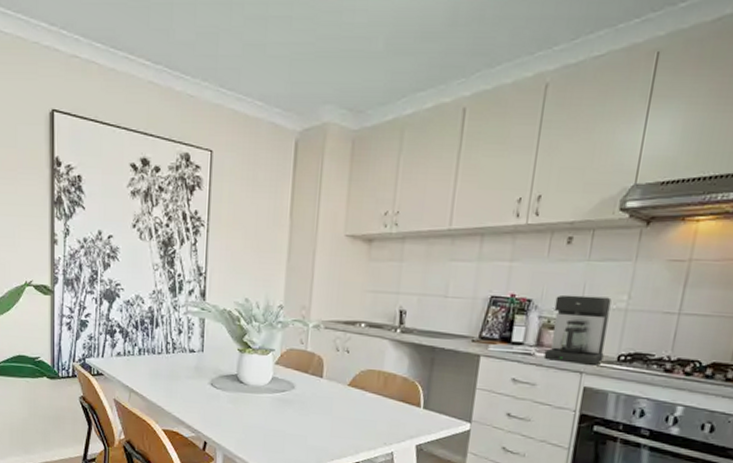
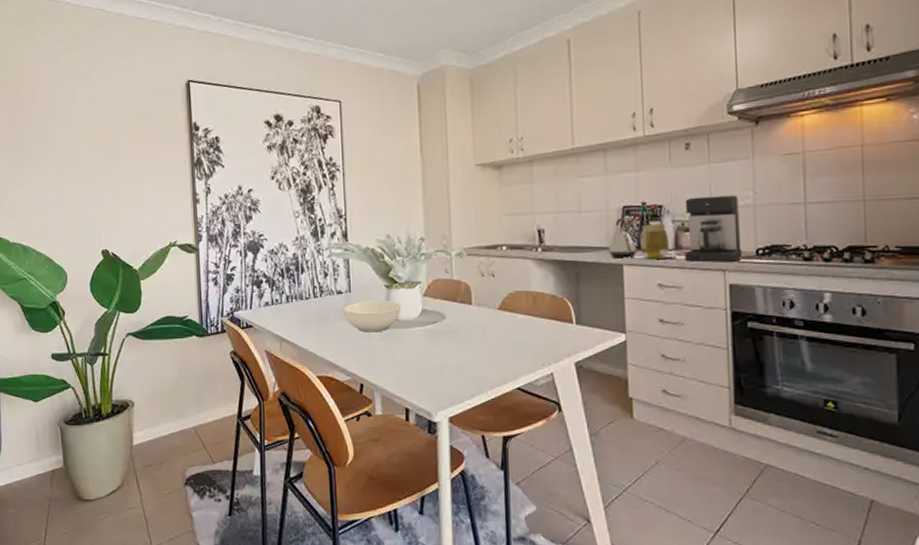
bowl: none [194,362,253,394] -> present [344,300,402,333]
kettle: none [468,308,497,350] -> present [609,218,637,259]
jar: none [500,317,532,355] -> present [639,223,670,260]

